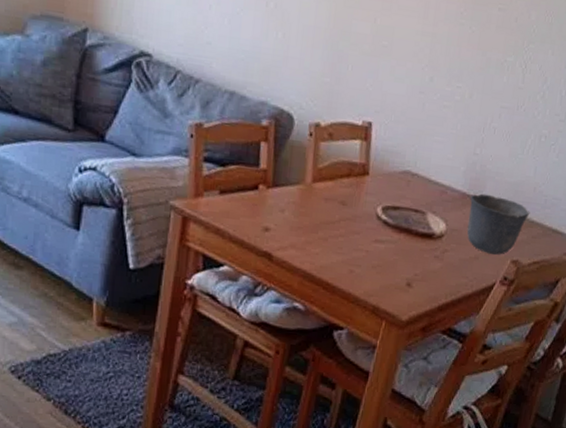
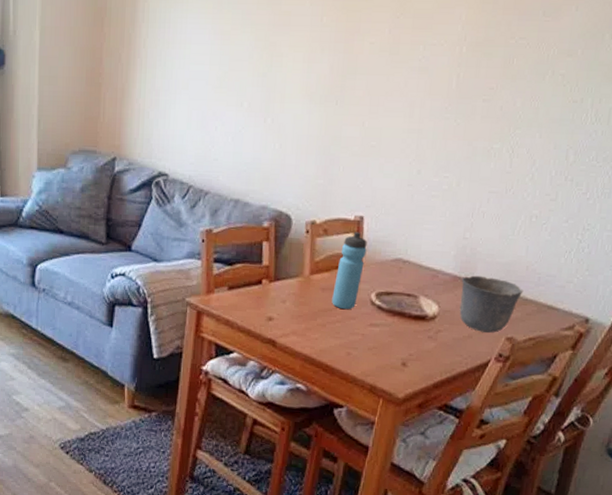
water bottle: none [335,138,375,224] -> present [332,232,367,310]

